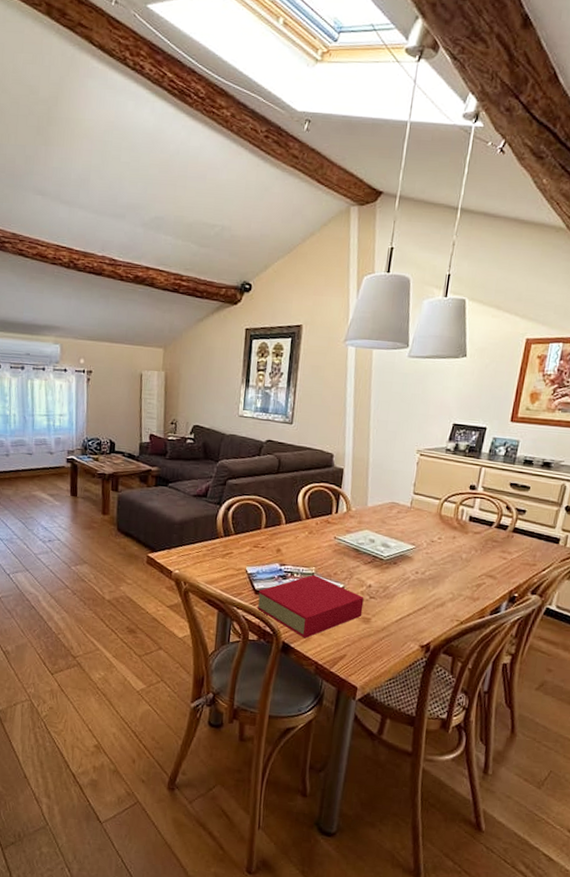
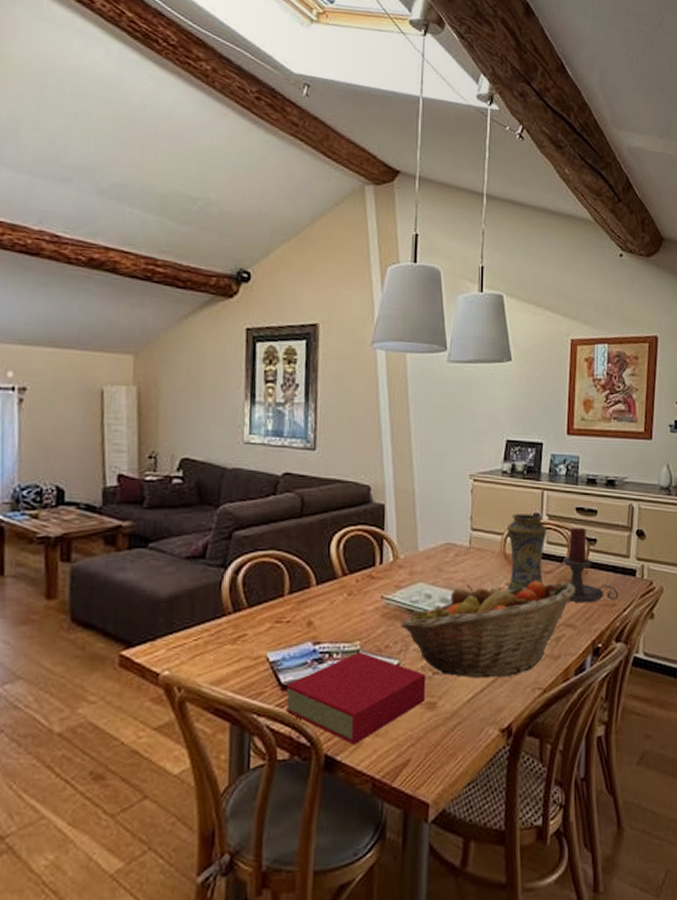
fruit basket: none [348,536,501,608] -> present [401,581,576,679]
vase: none [439,484,481,545] -> present [507,514,547,591]
candle holder: none [490,498,540,561] -> present [562,527,619,603]

